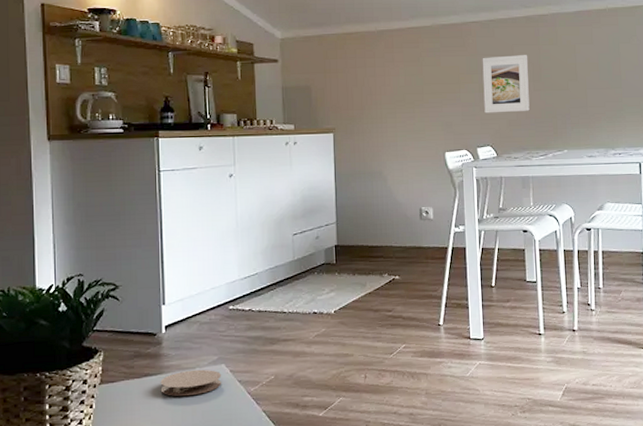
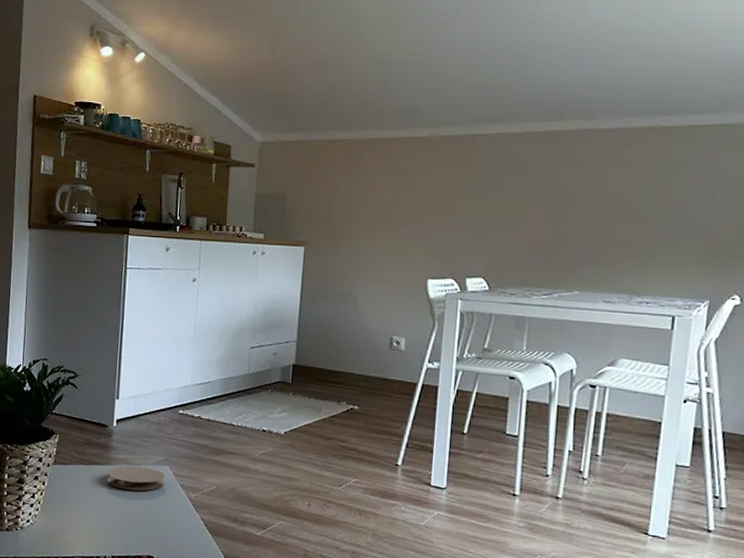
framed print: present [482,55,530,113] -> none [480,175,544,242]

